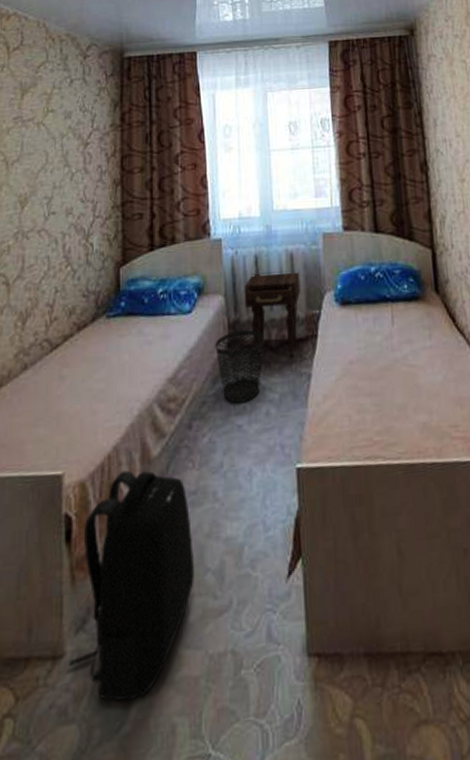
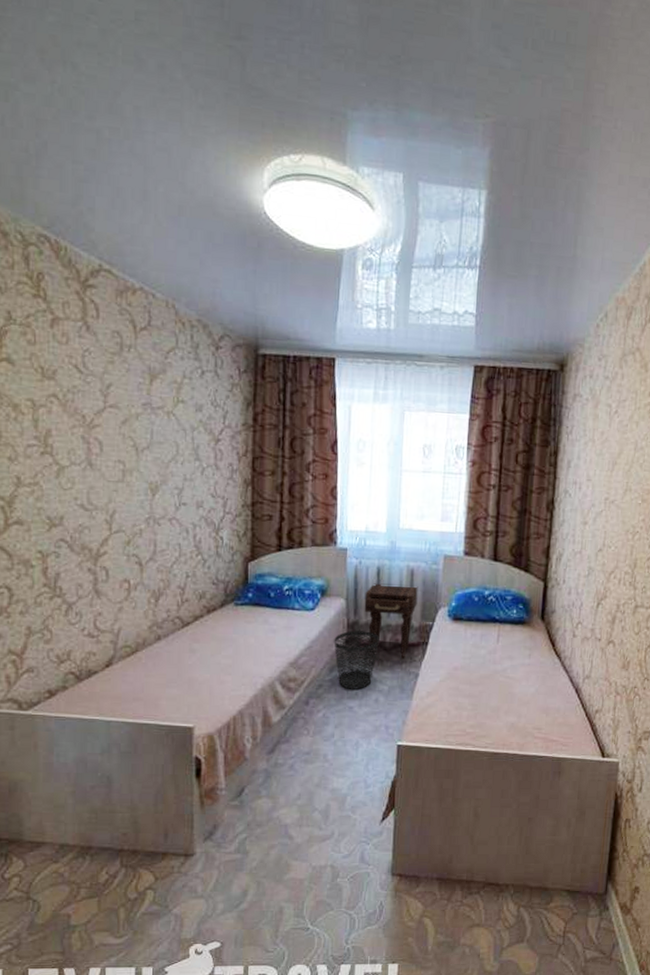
backpack: present [68,470,194,702] -> none [197,730,305,889]

